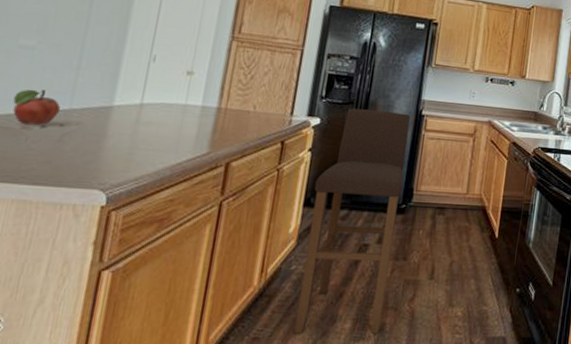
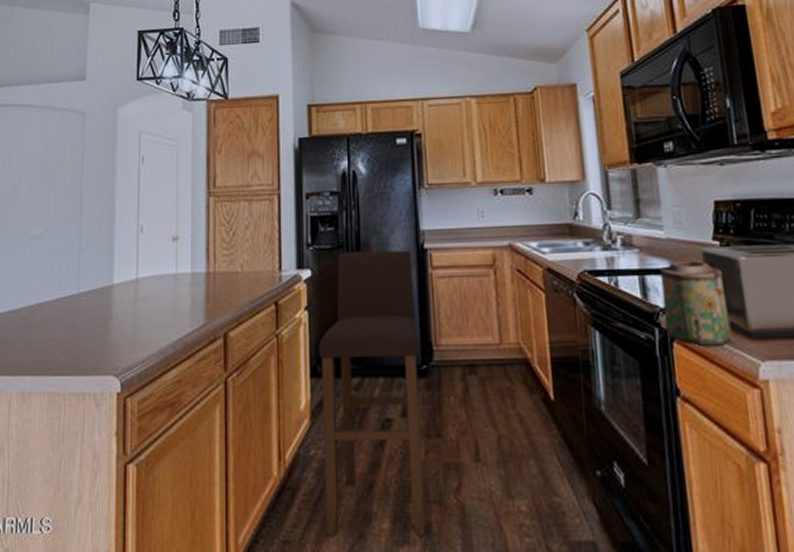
fruit: present [13,89,61,126] -> none [33,277,71,315]

